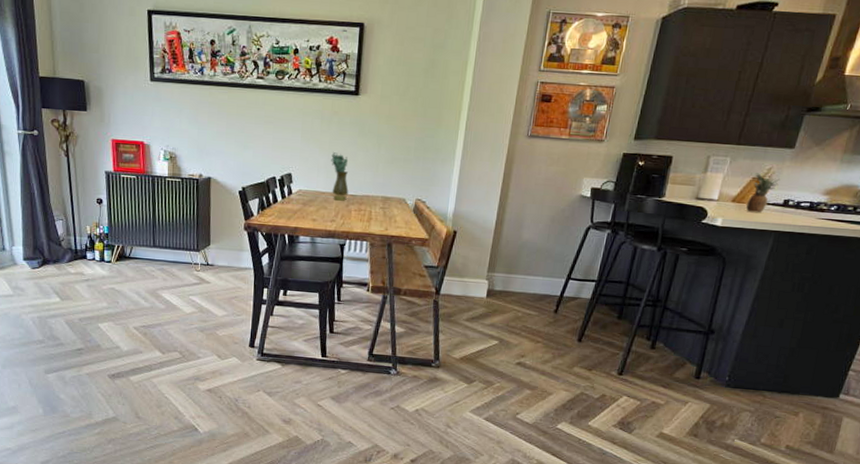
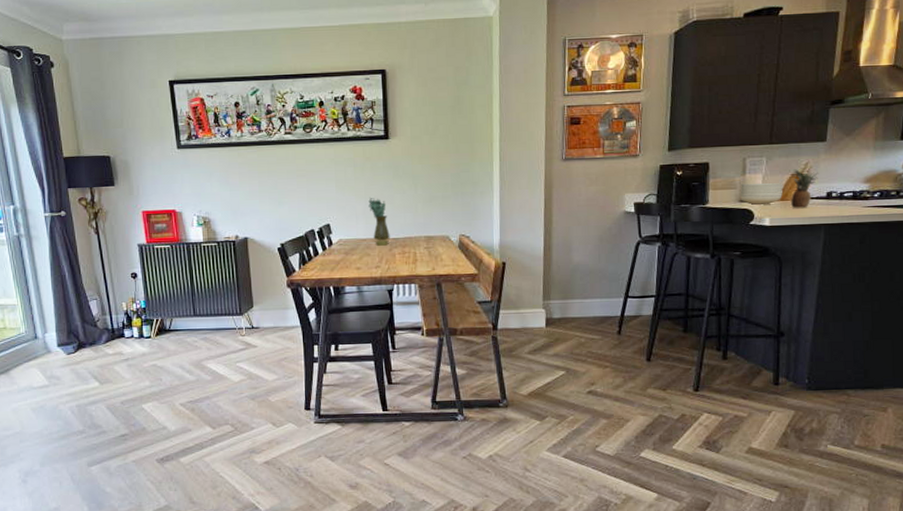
bowl: none [696,181,743,205] -> present [739,183,784,205]

